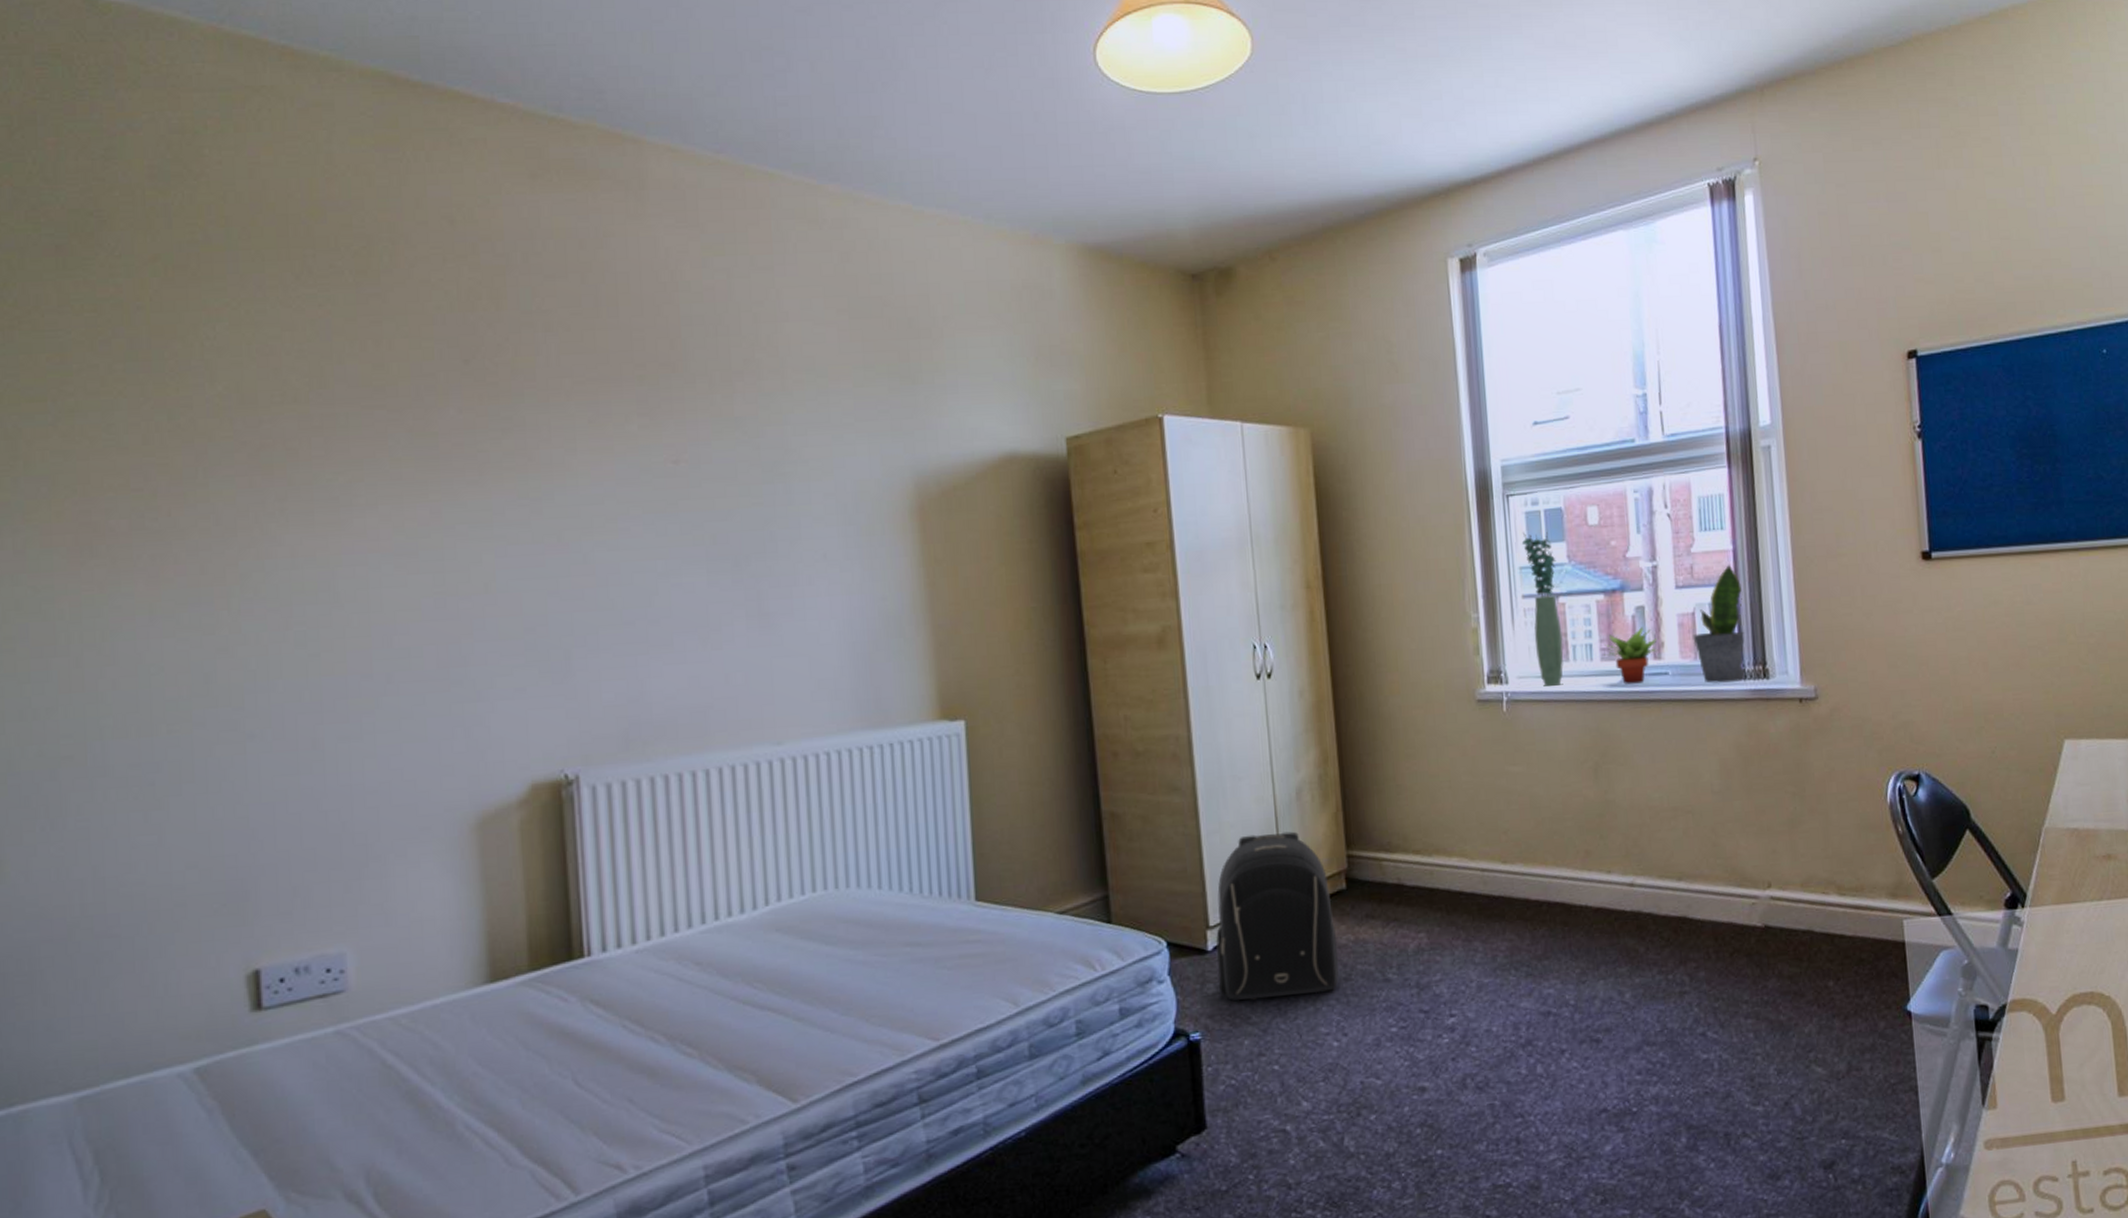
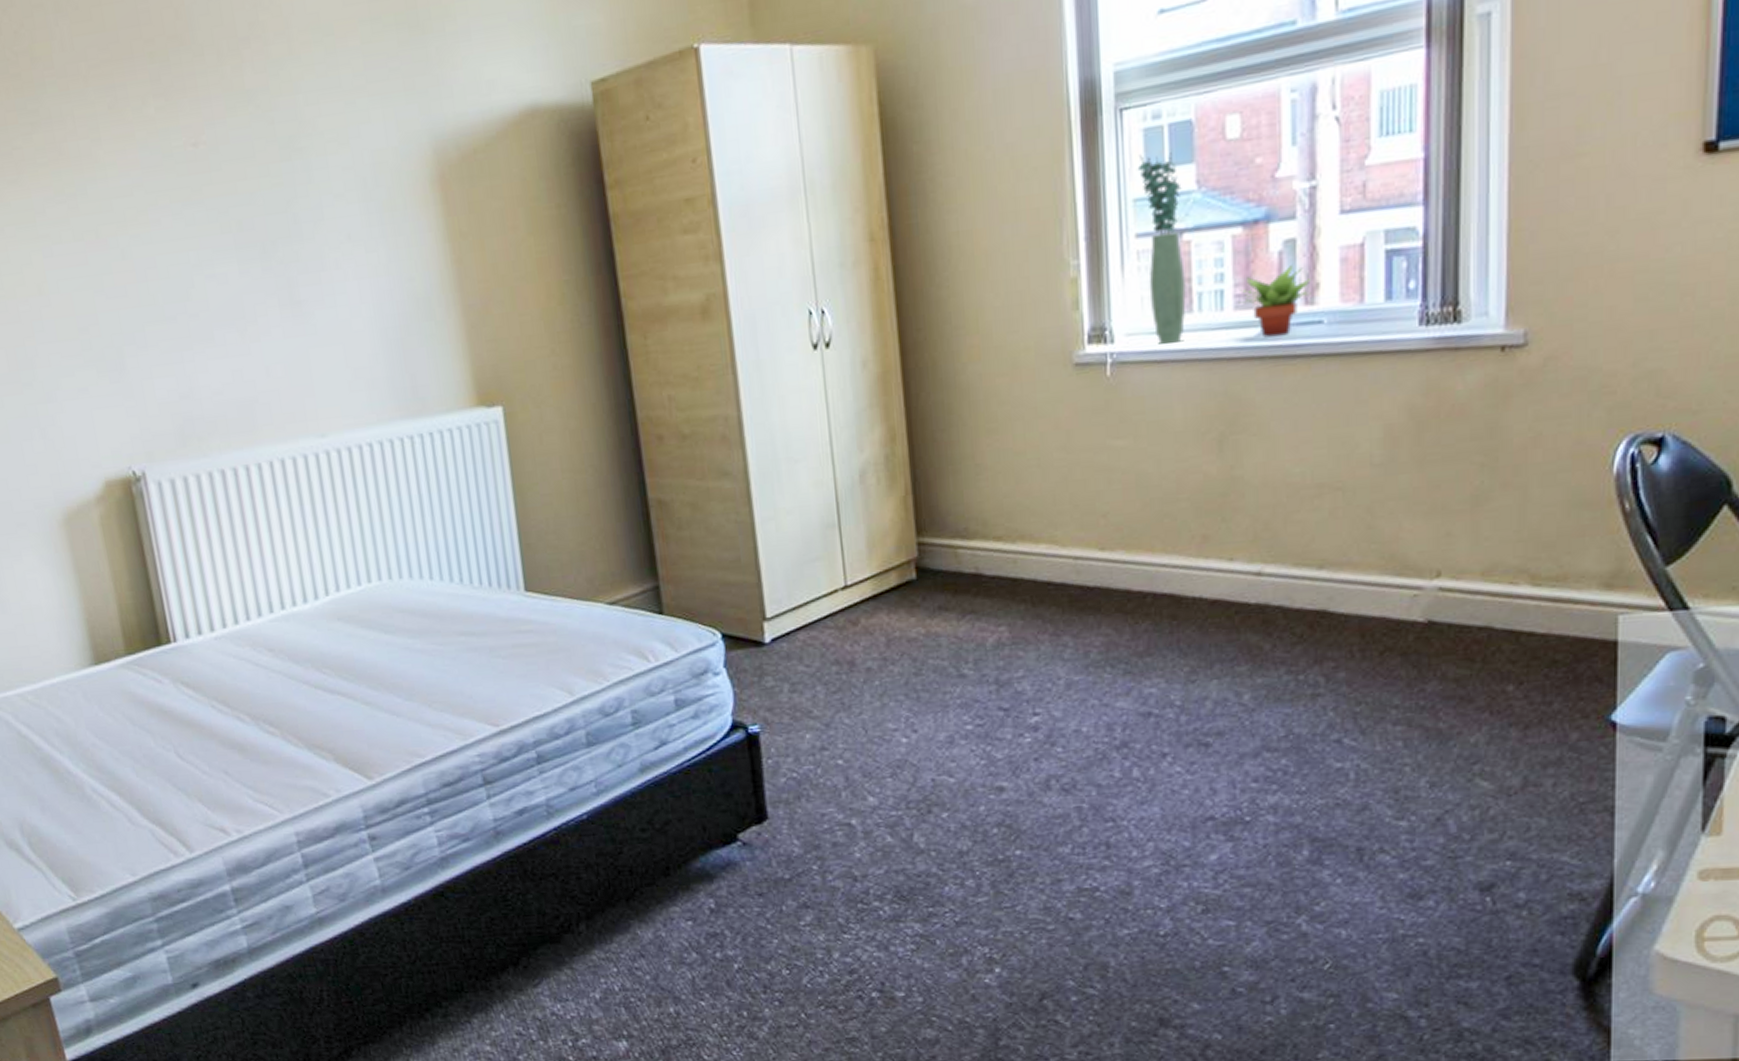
backpack: present [1215,831,1340,1000] -> none [772,517,909,694]
potted plant: present [1693,564,1747,684] -> none [1359,177,1432,332]

